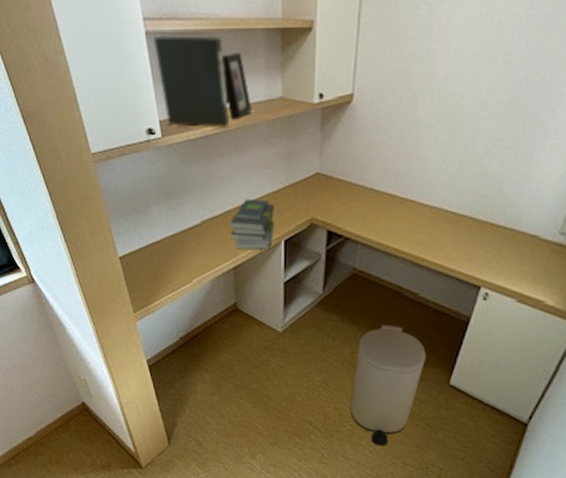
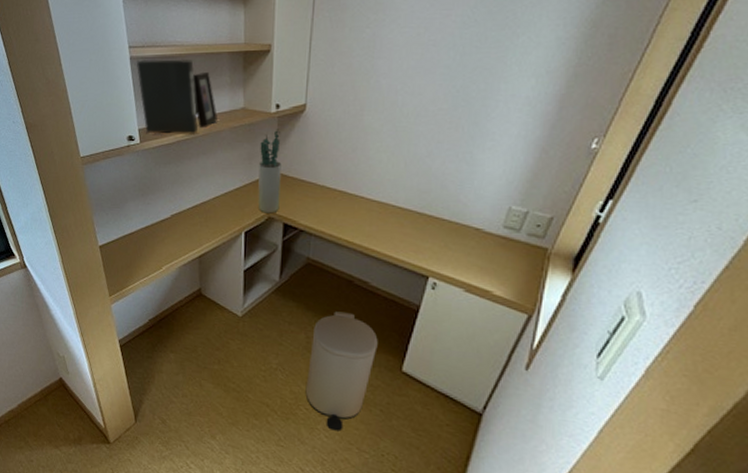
books: present [229,198,275,250] -> none [196,195,237,241]
vase: none [299,122,325,220] -> present [257,129,282,214]

